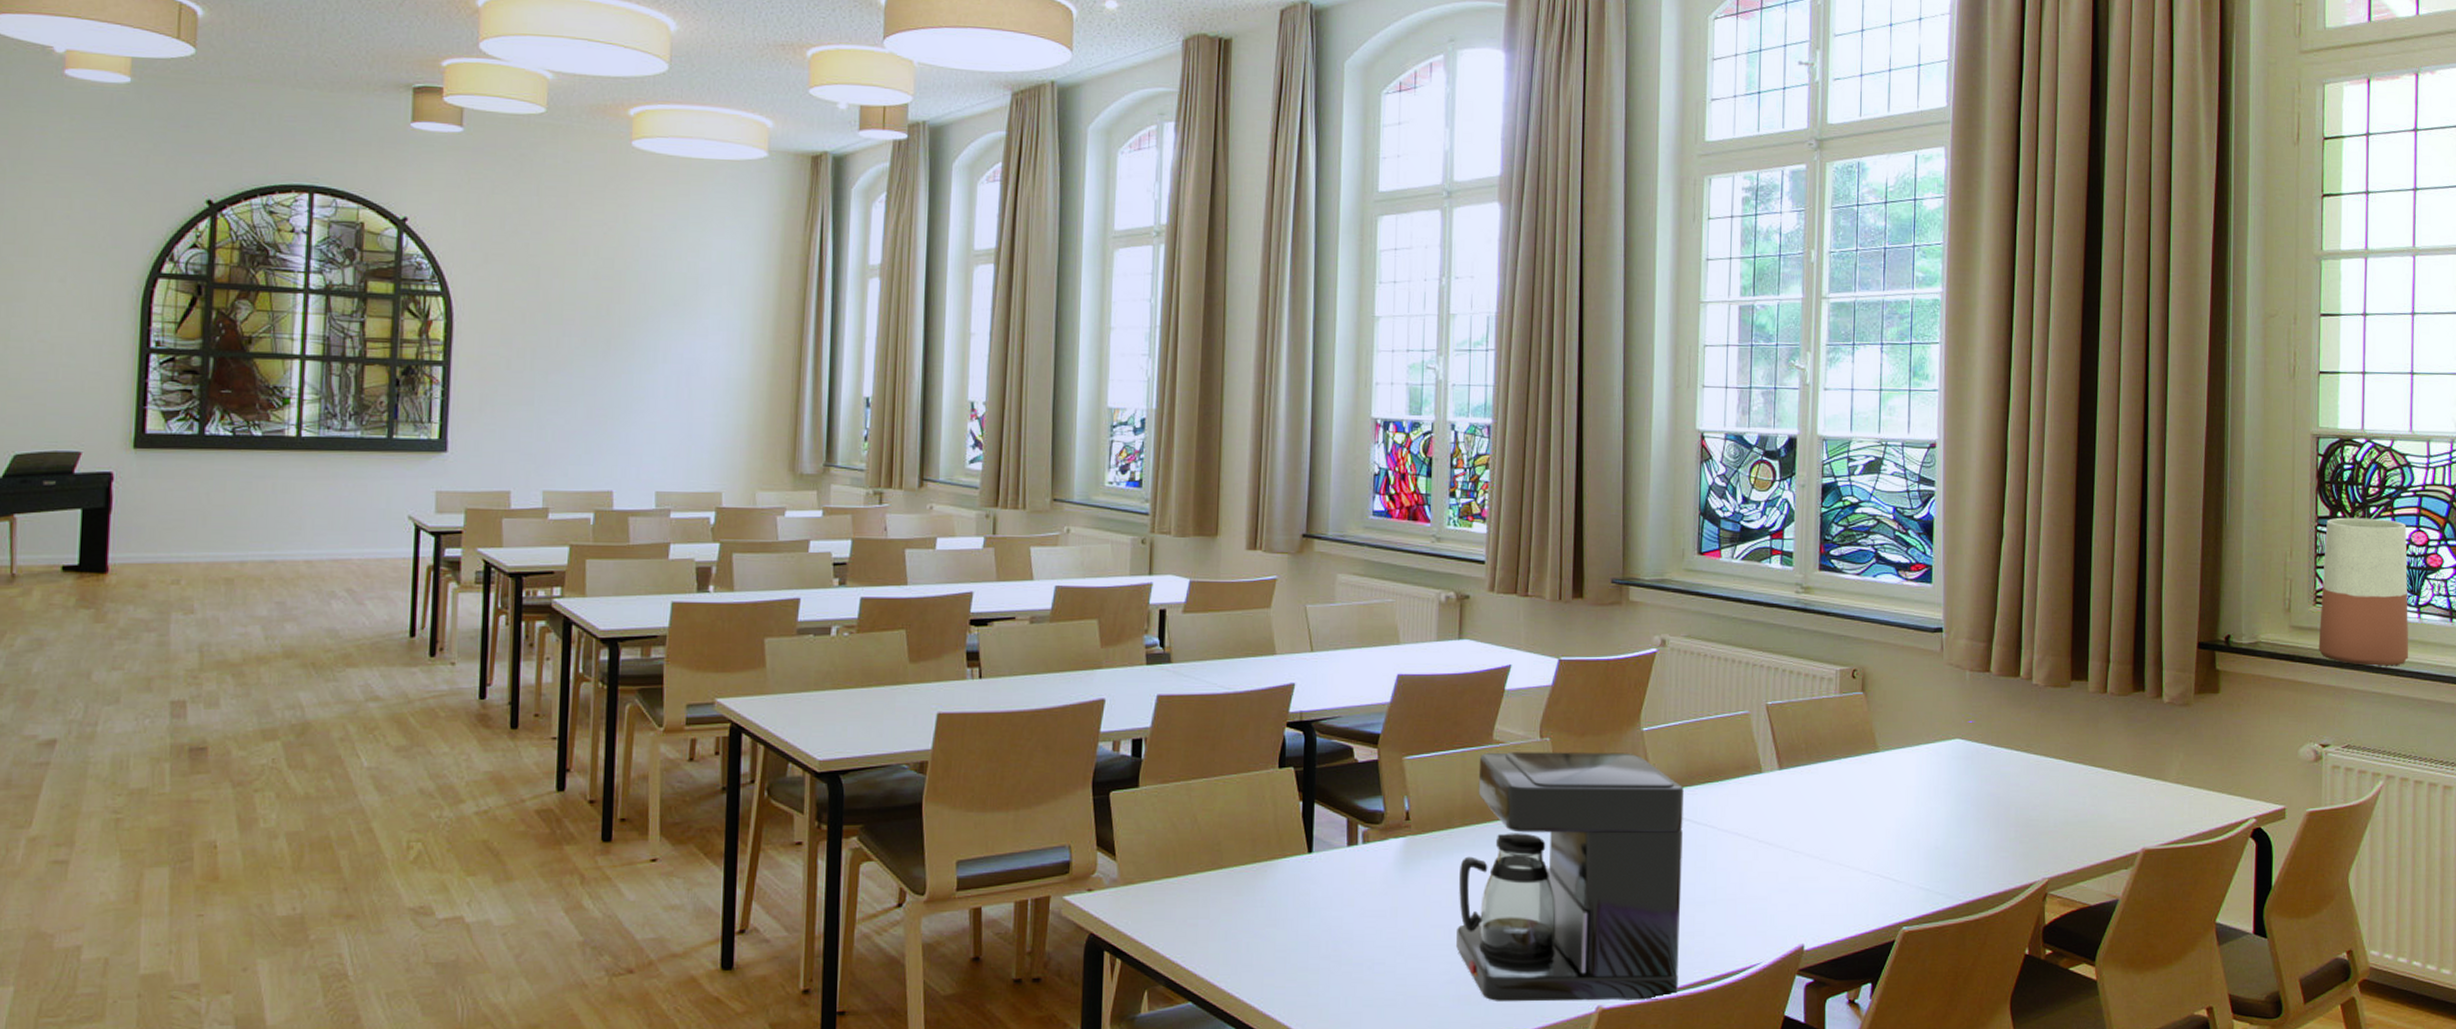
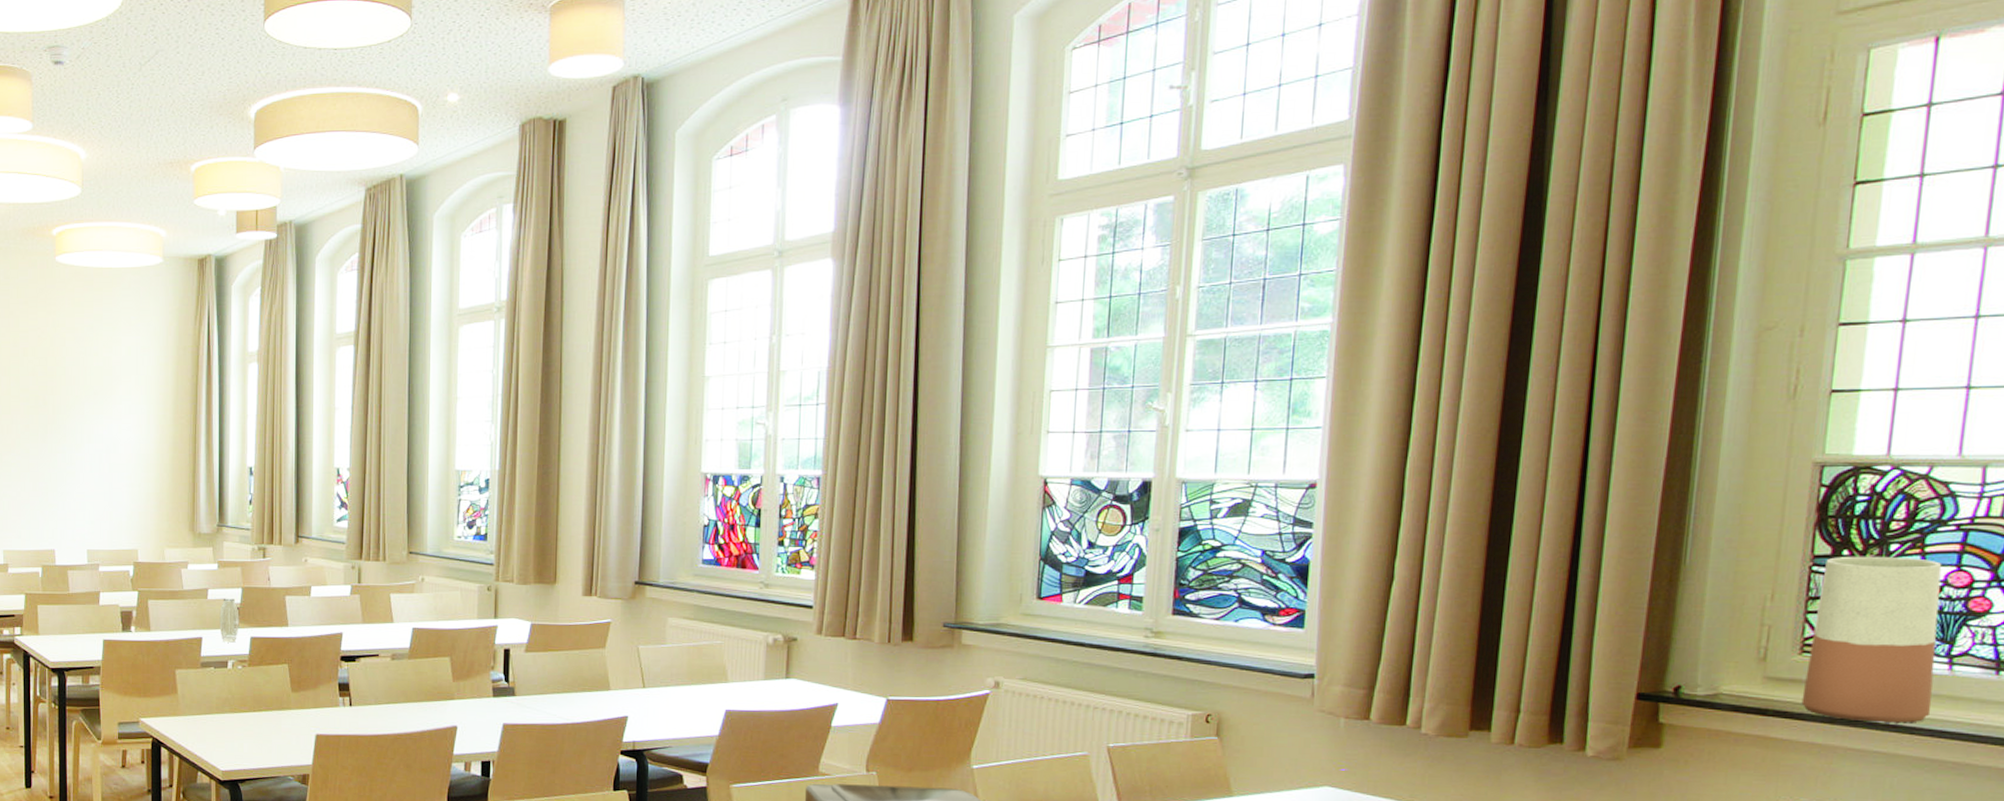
vase: none [822,551,848,605] -> present [219,598,240,643]

